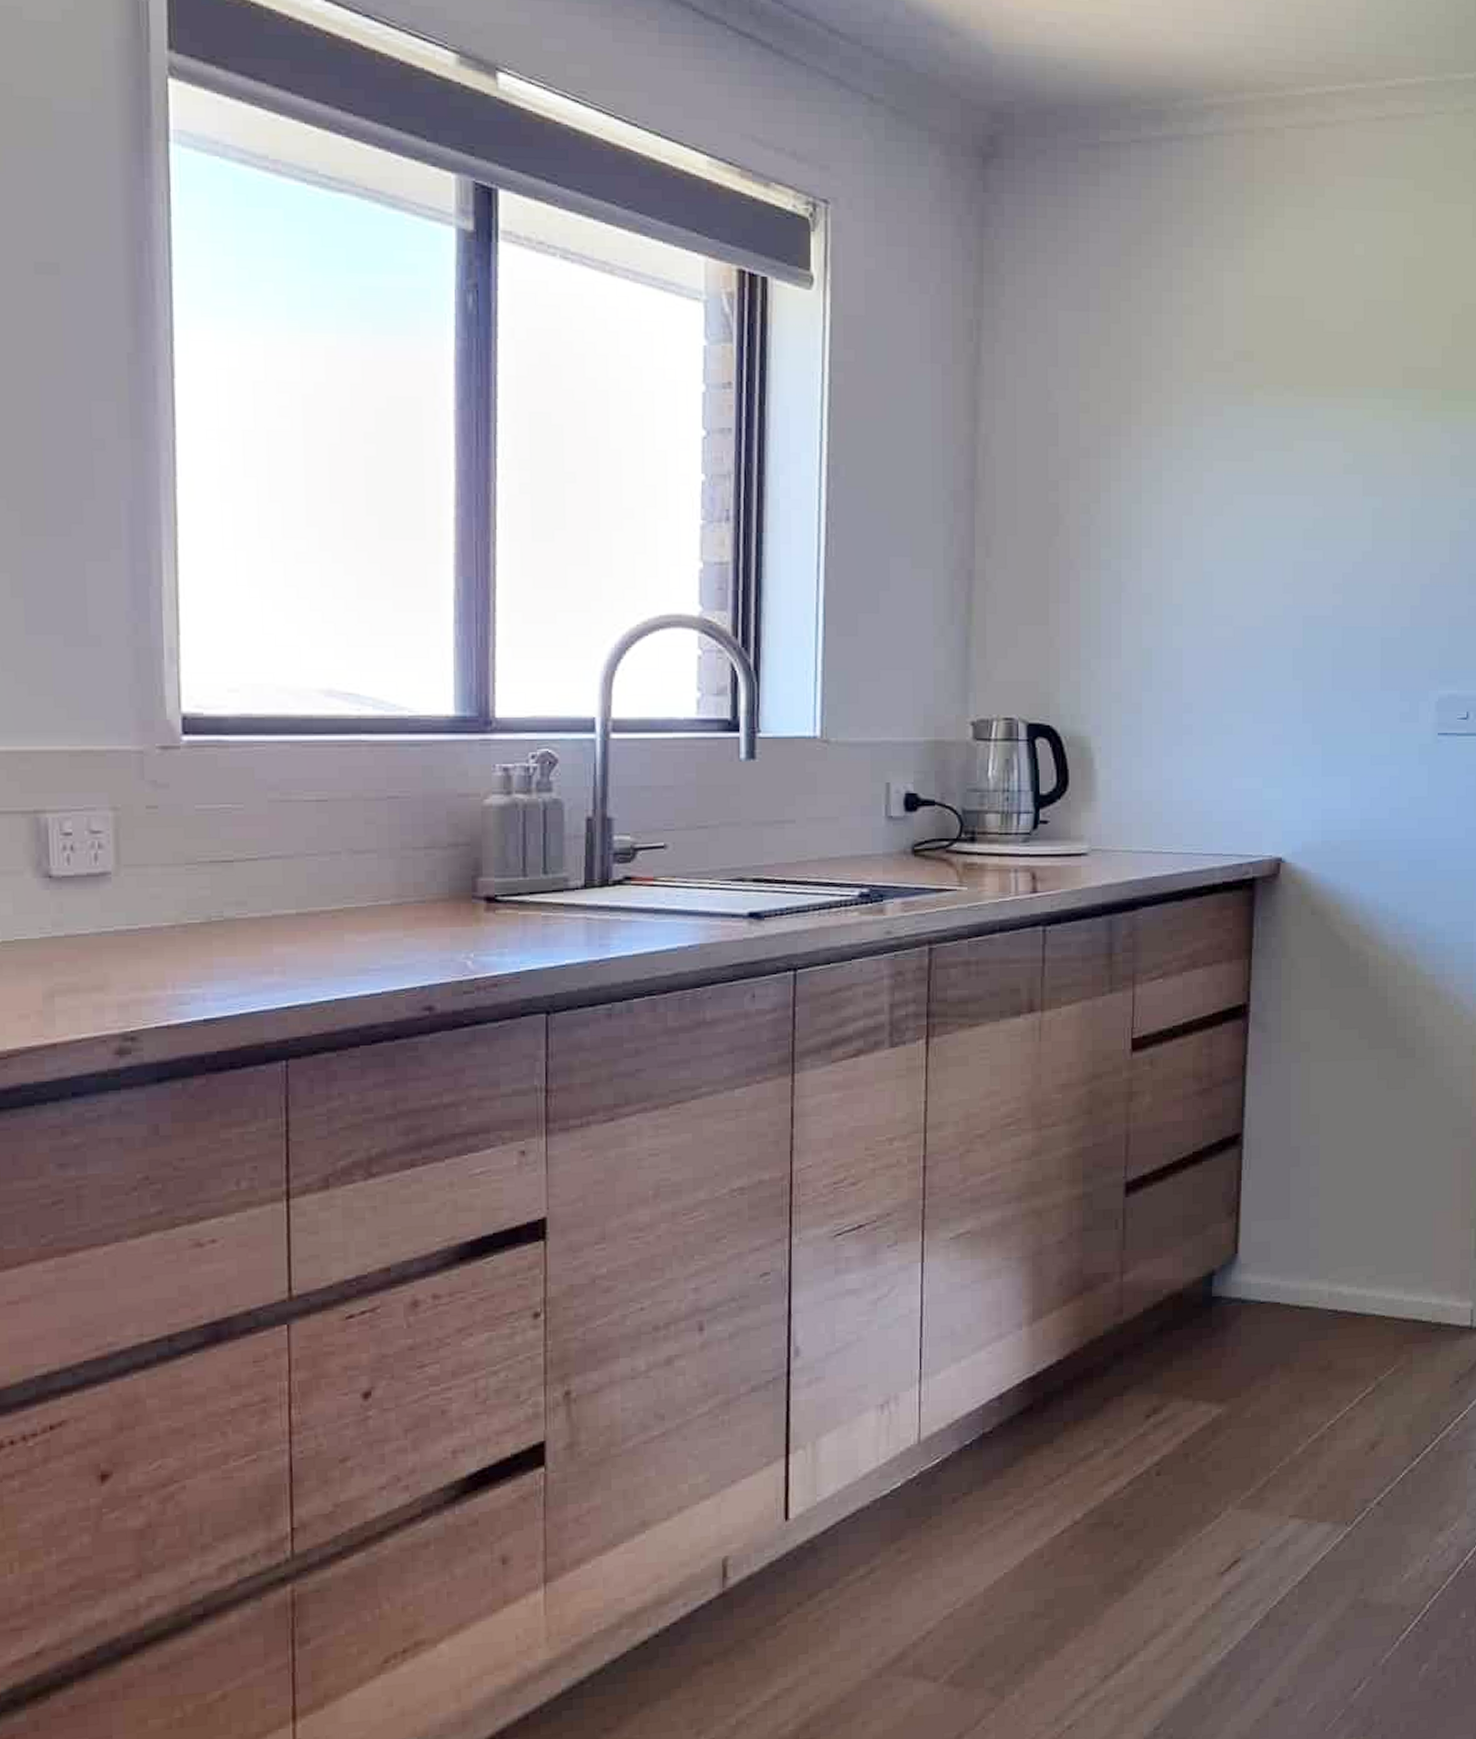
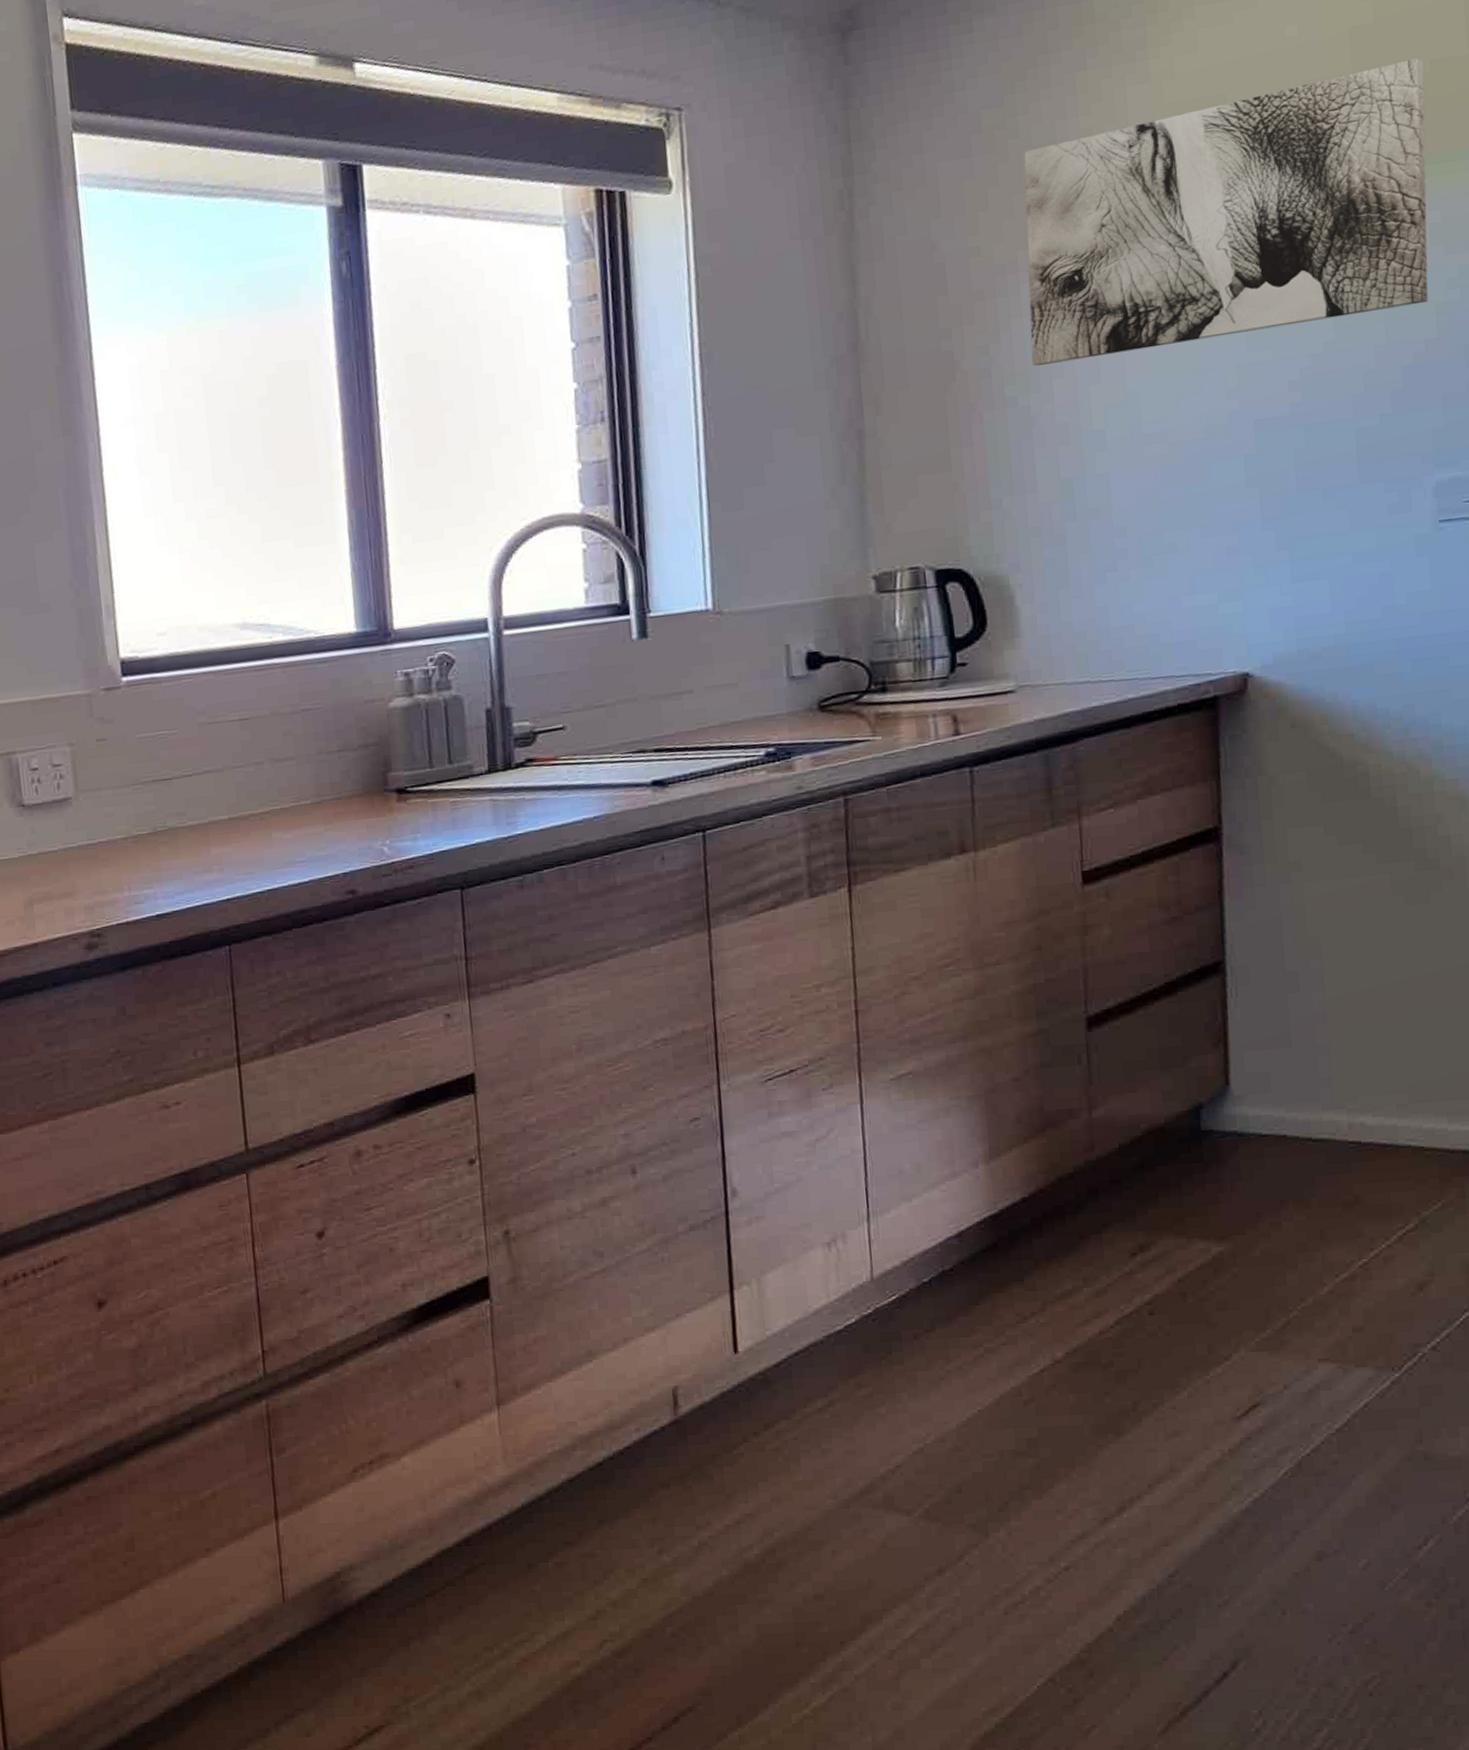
wall art: none [1126,298,1457,532] -> present [1023,58,1429,366]

